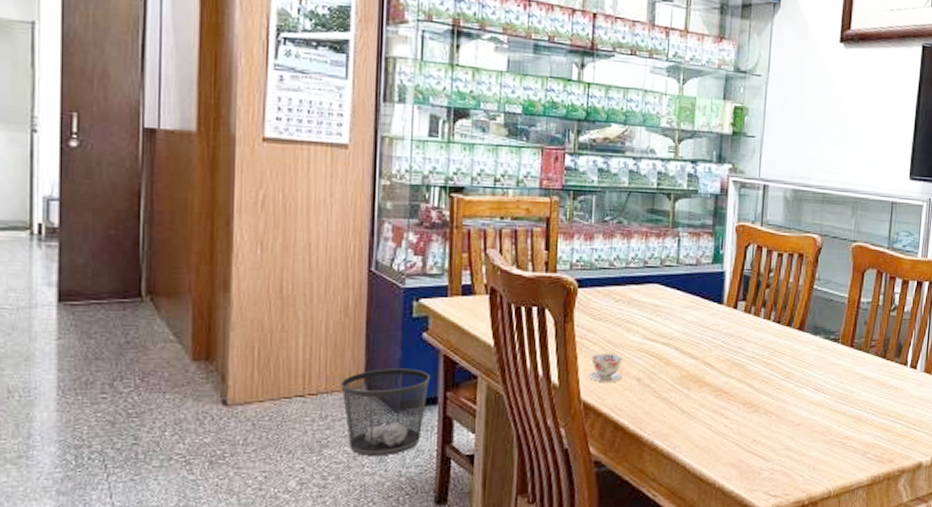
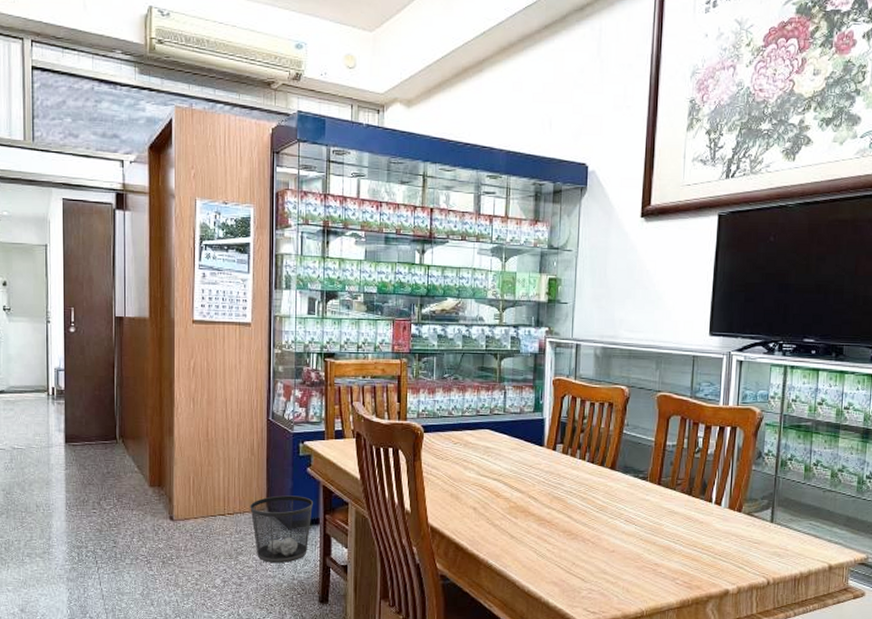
teacup: present [589,352,624,382] -> none [434,486,462,510]

